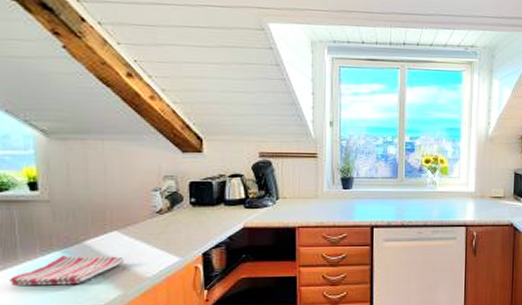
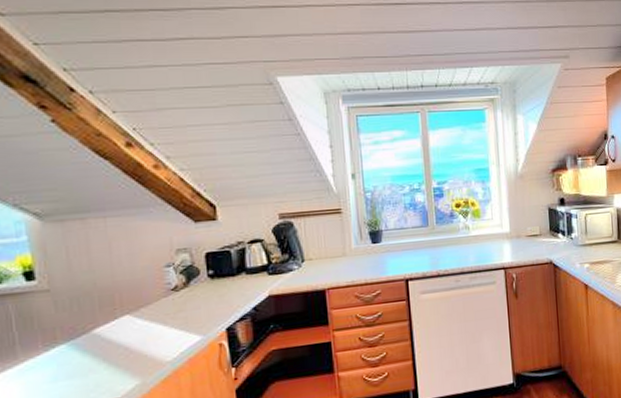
dish towel: present [9,255,124,286] -> none [9,342,140,388]

